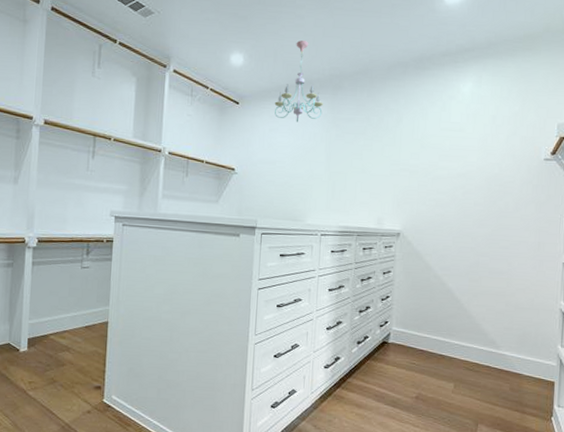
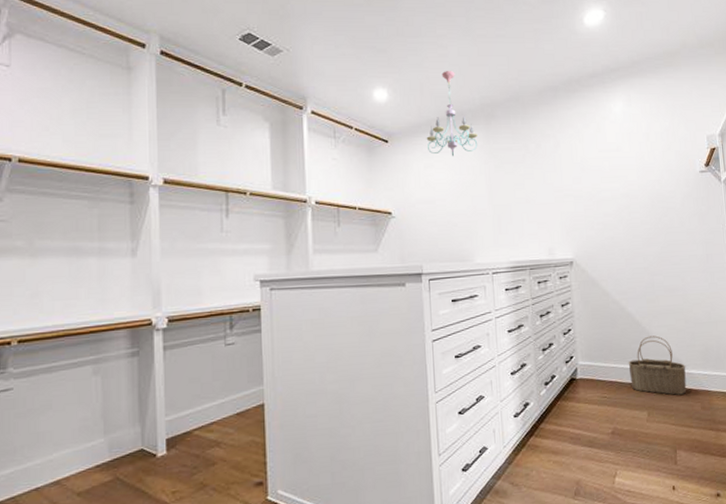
wicker basket: none [441,313,500,373] -> present [628,335,687,395]

